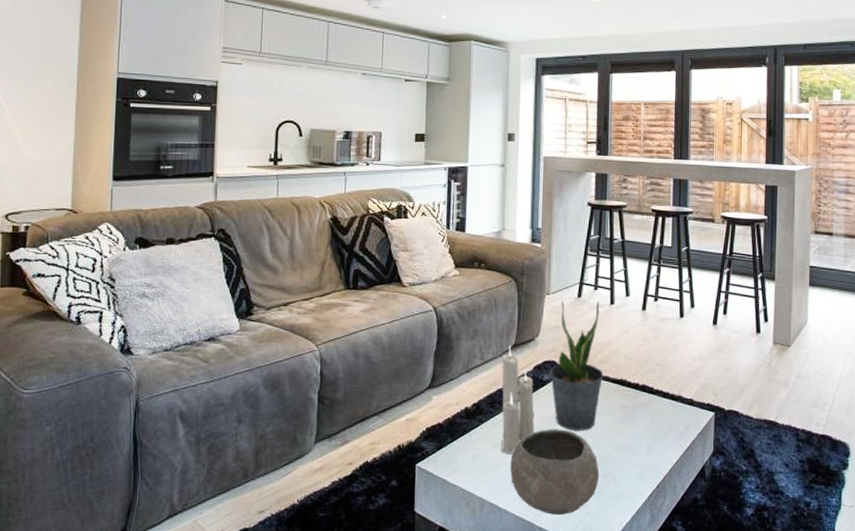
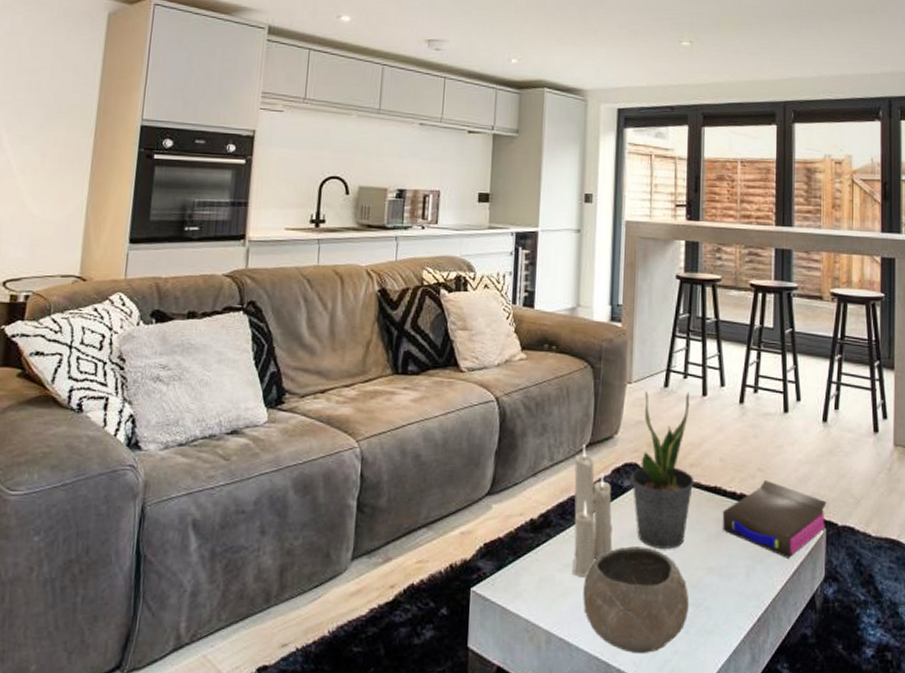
book: none [627,374,716,437] -> present [722,480,828,558]

